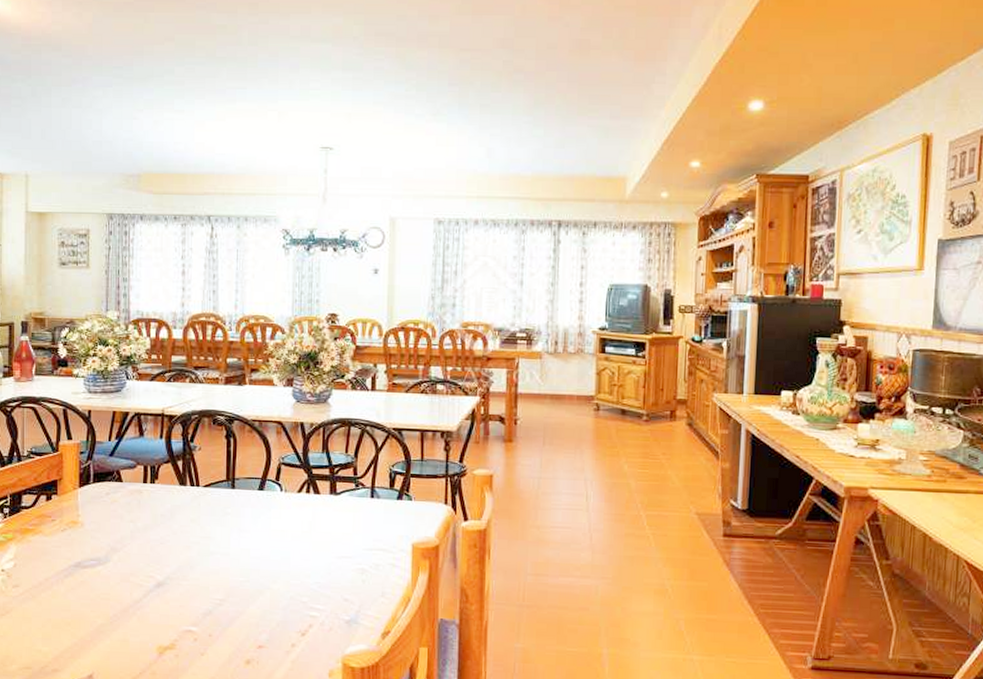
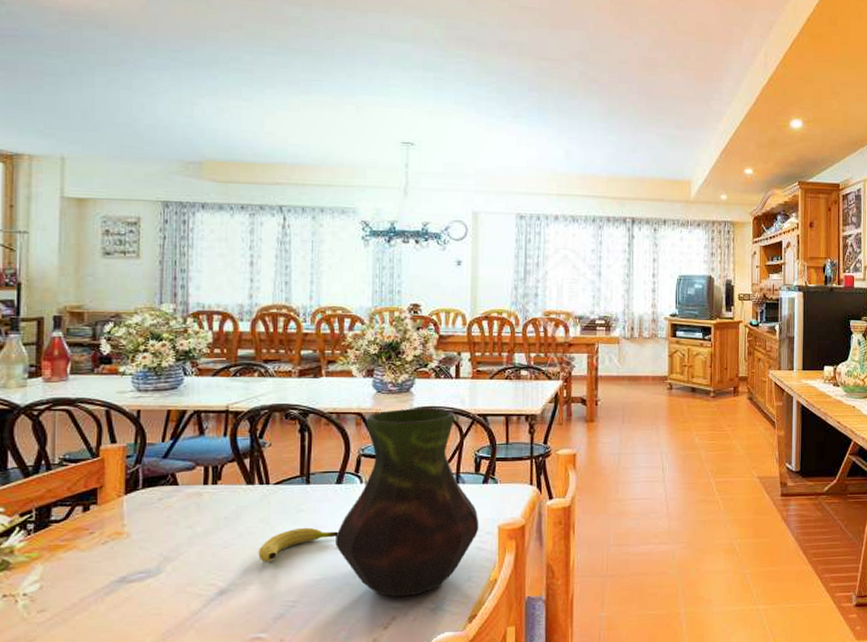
fruit: none [190,530,261,560] -> present [258,527,339,562]
vase: none [258,419,393,606] -> present [336,408,479,597]

